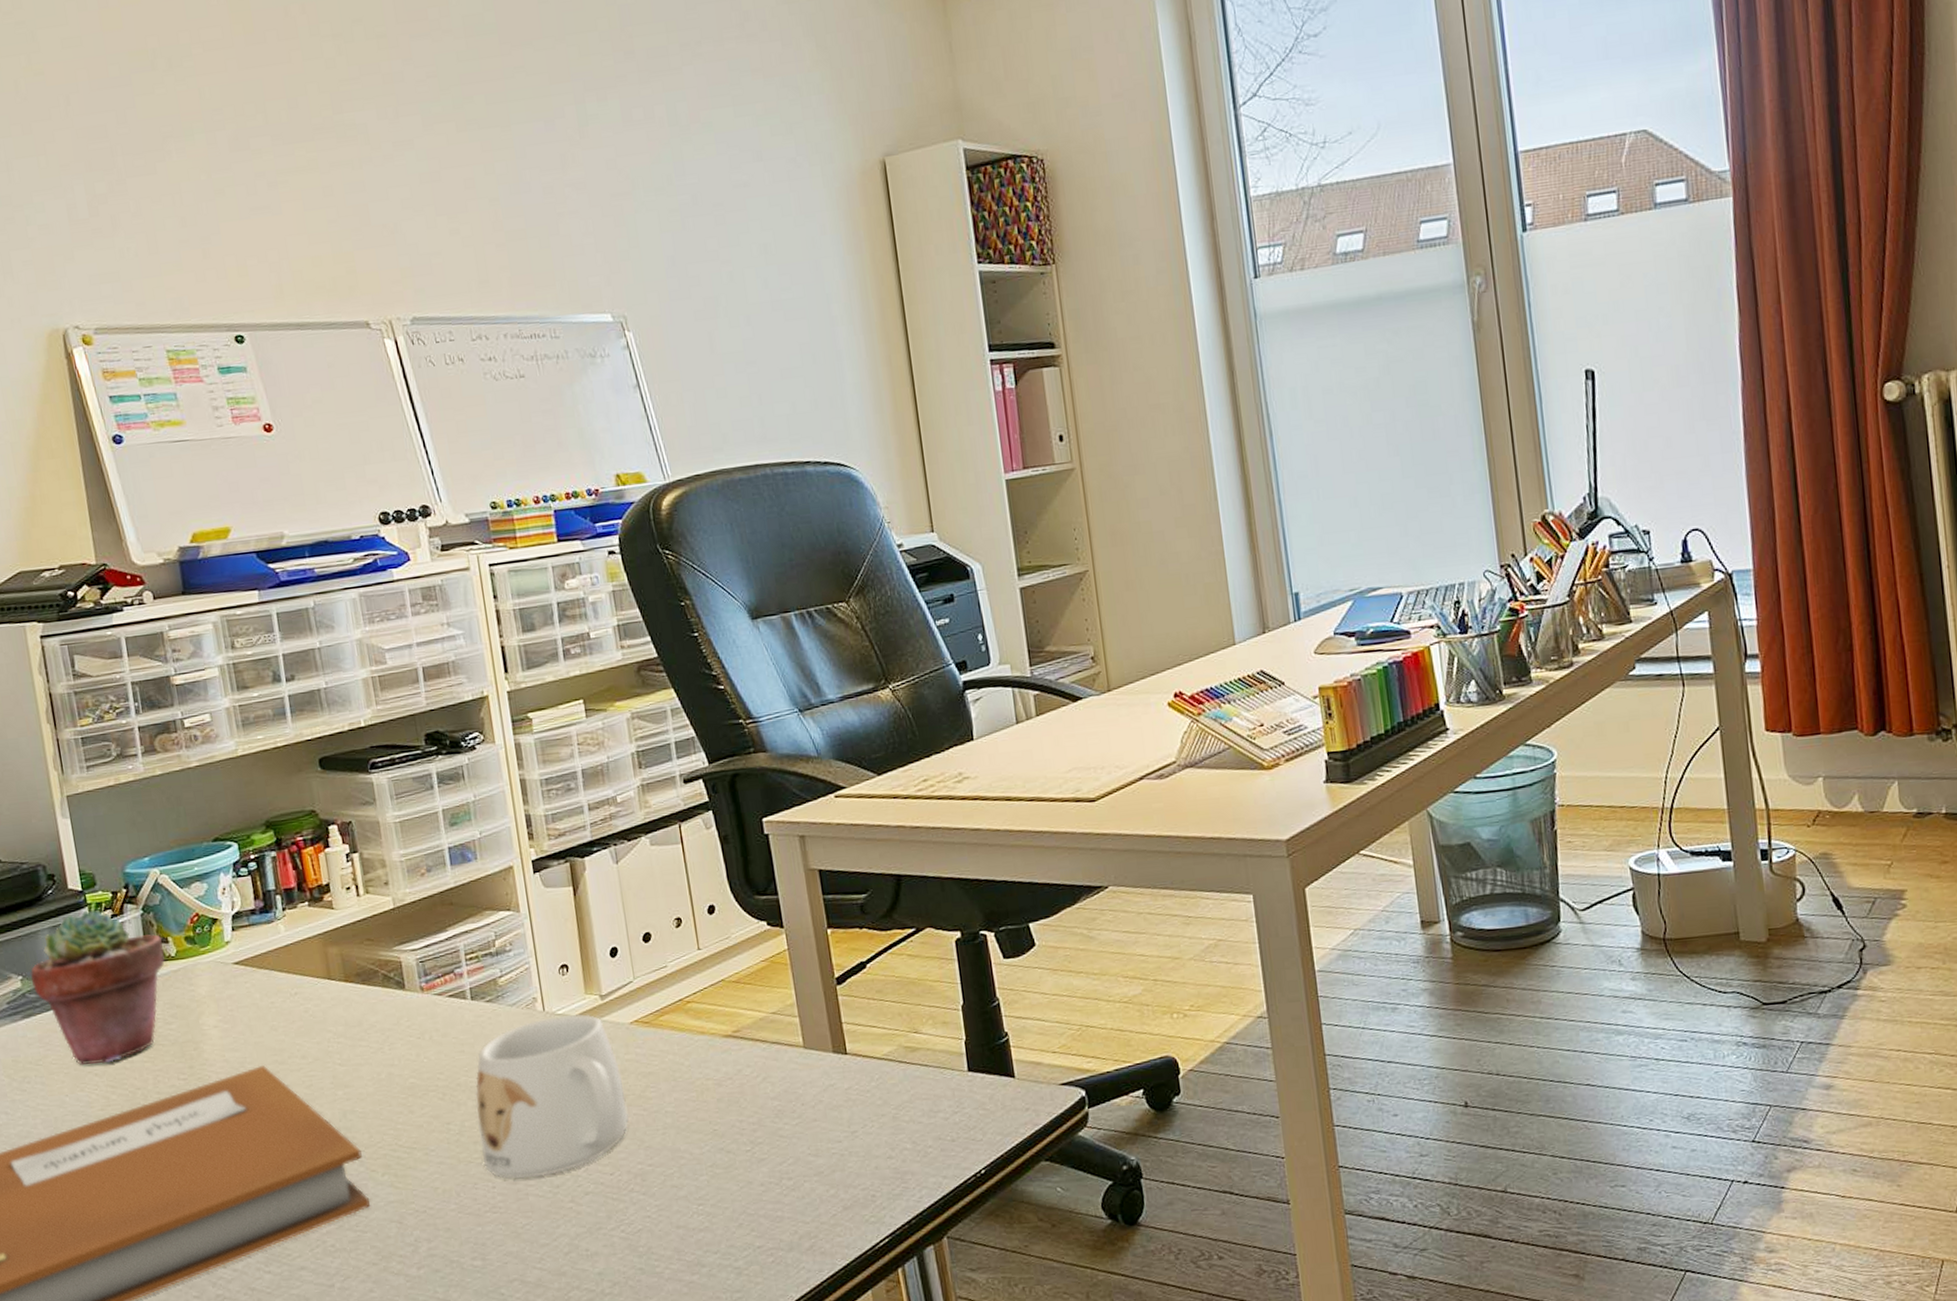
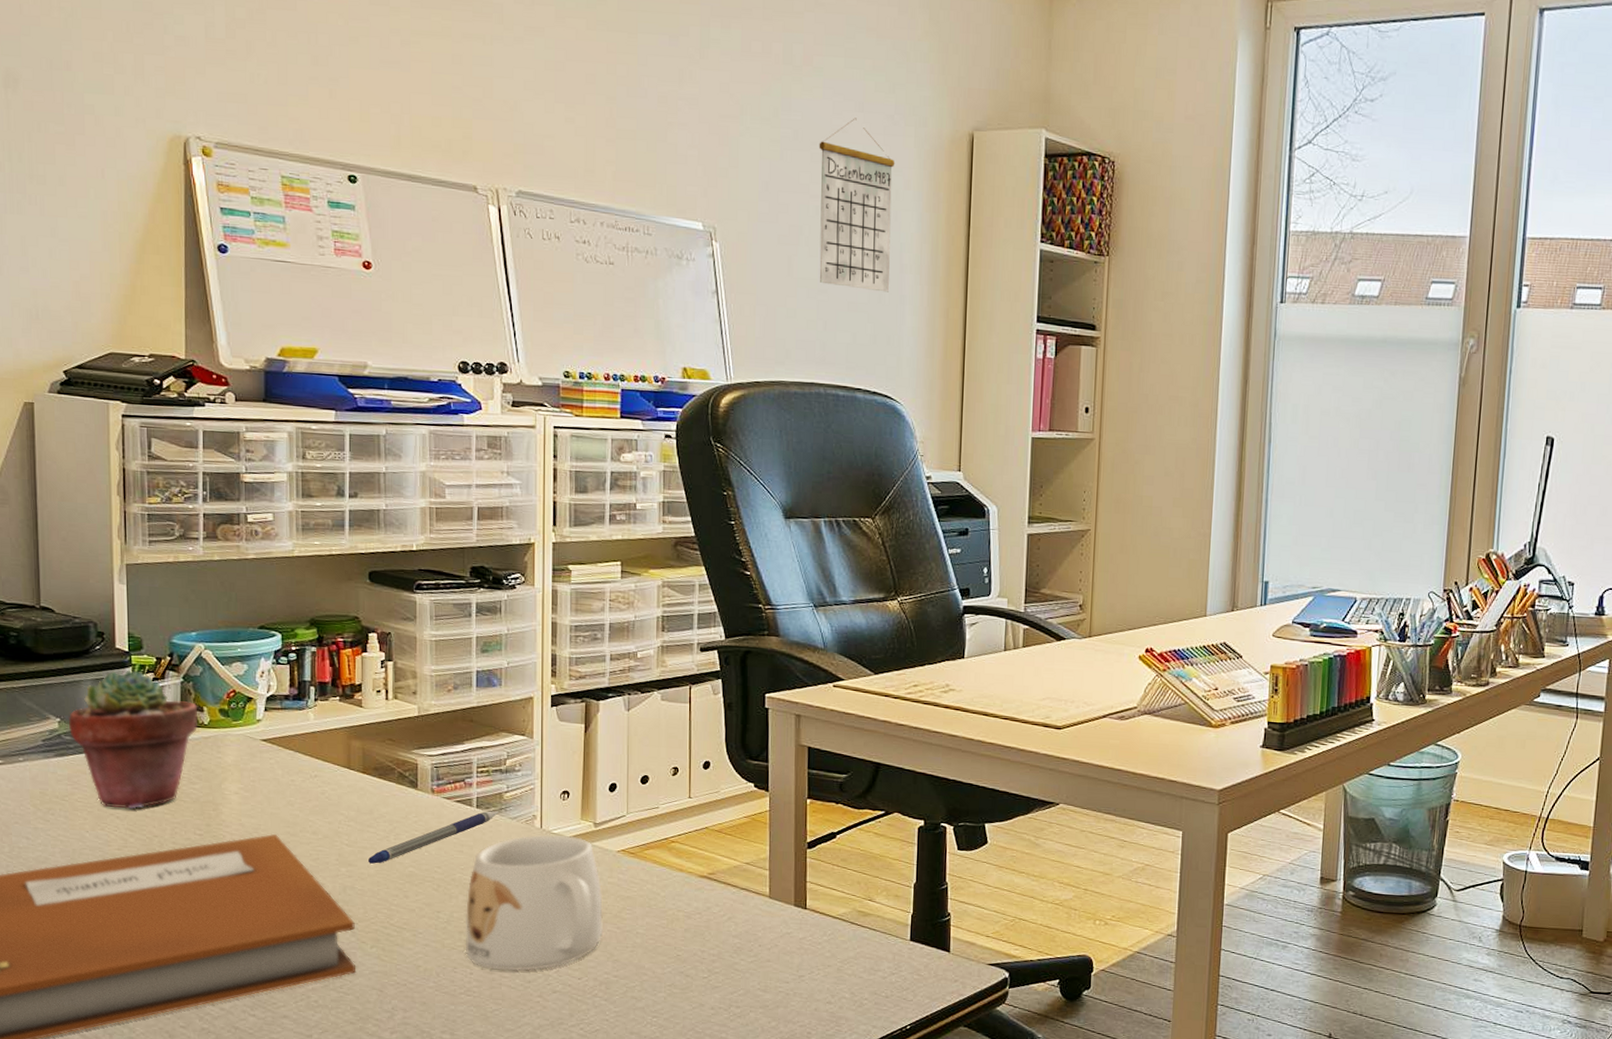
pen: none [365,1000,497,1081] -> present [368,811,500,864]
calendar: none [721,168,823,355] -> present [819,118,895,292]

